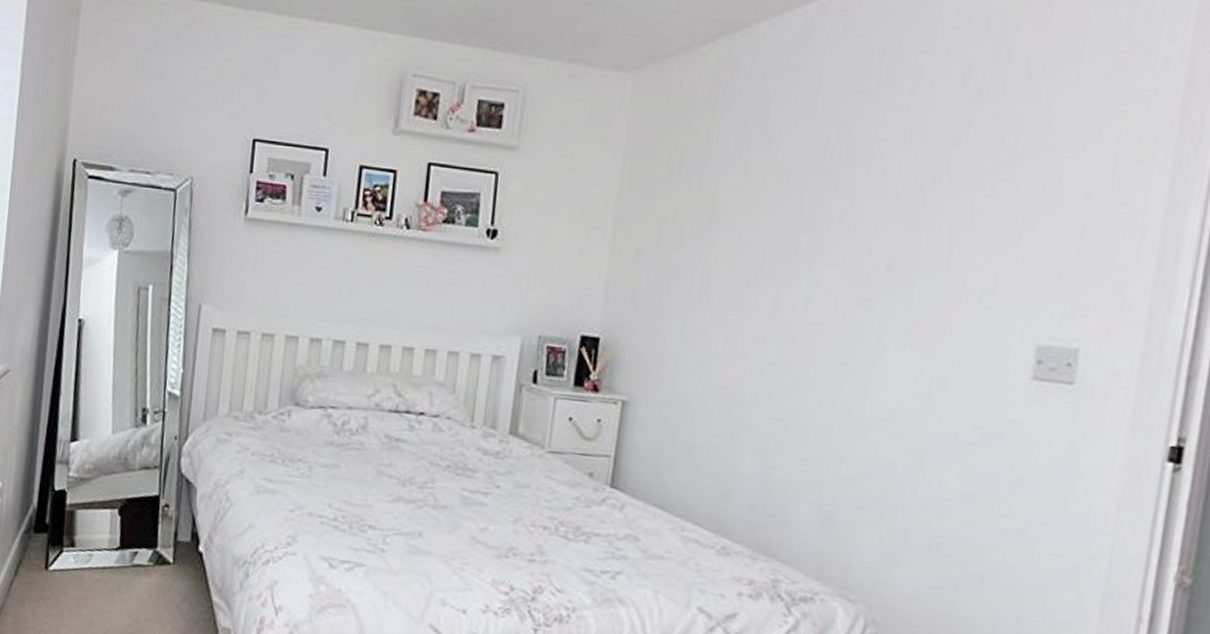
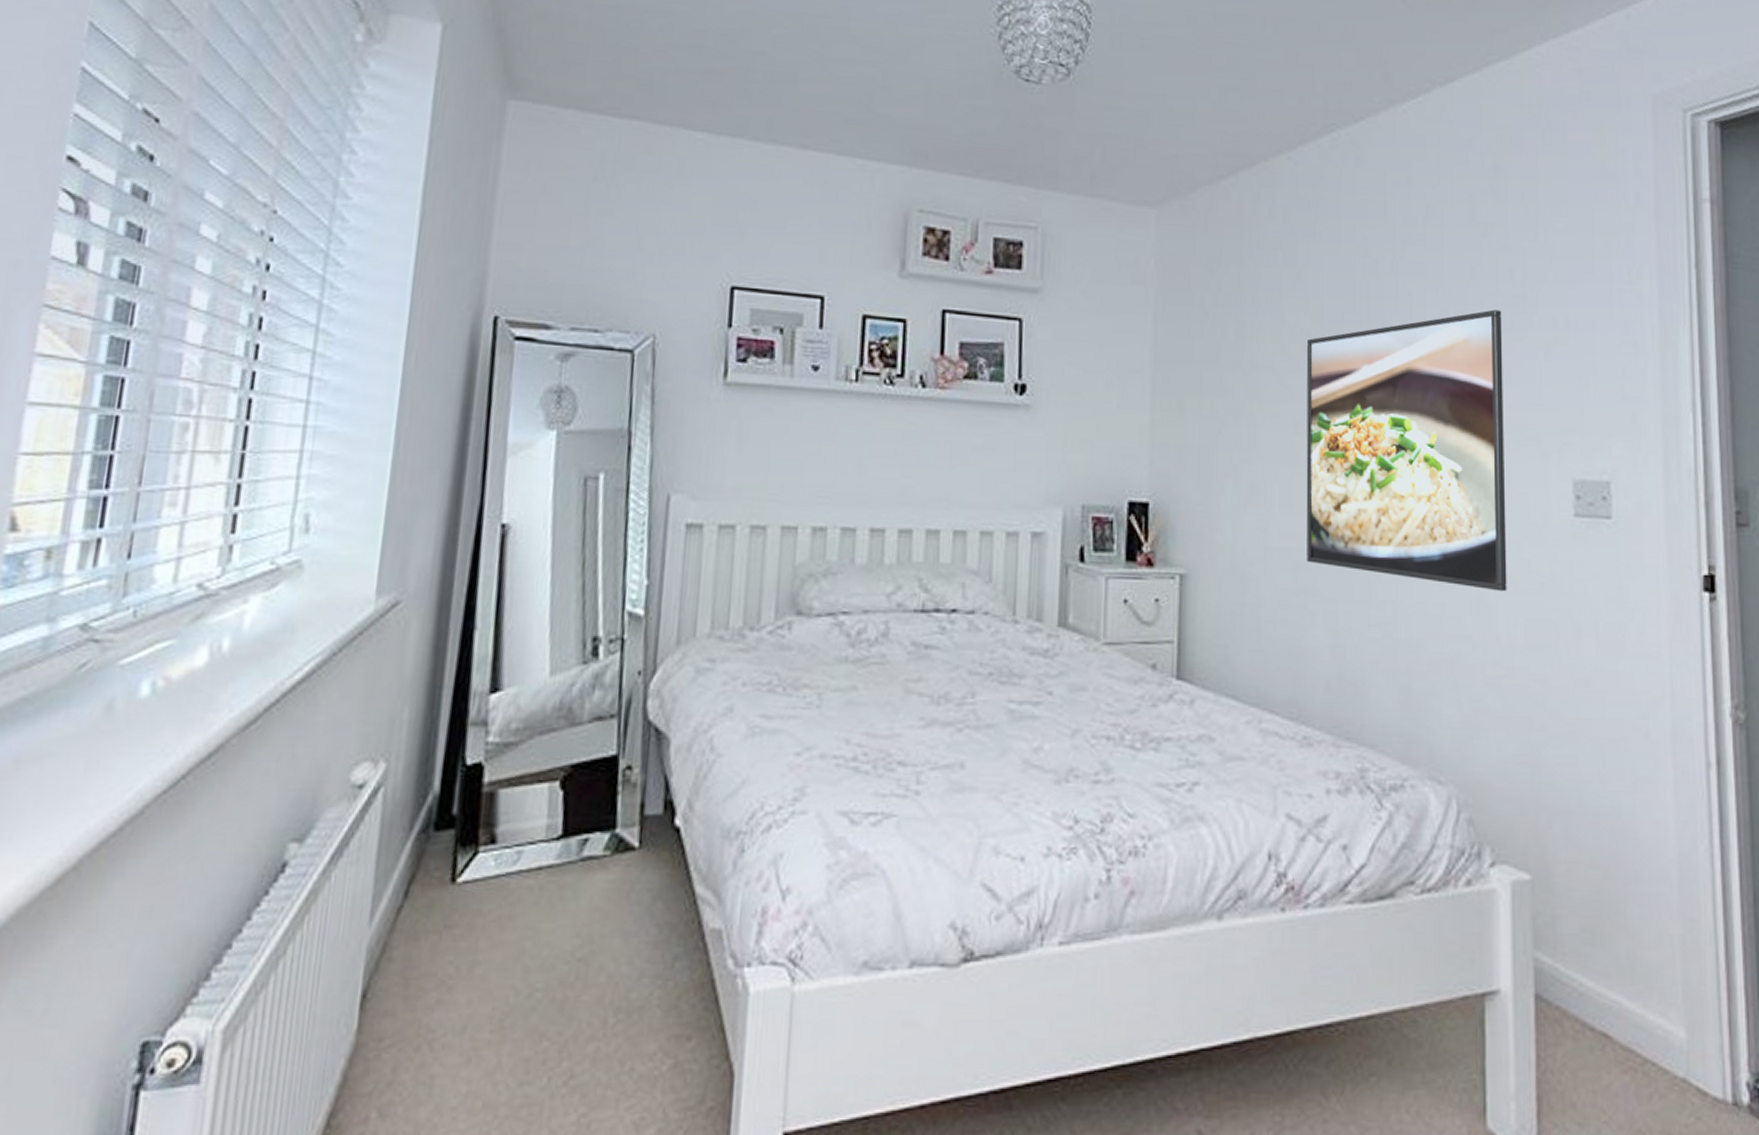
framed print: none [744,176,985,443] -> present [1306,309,1507,592]

